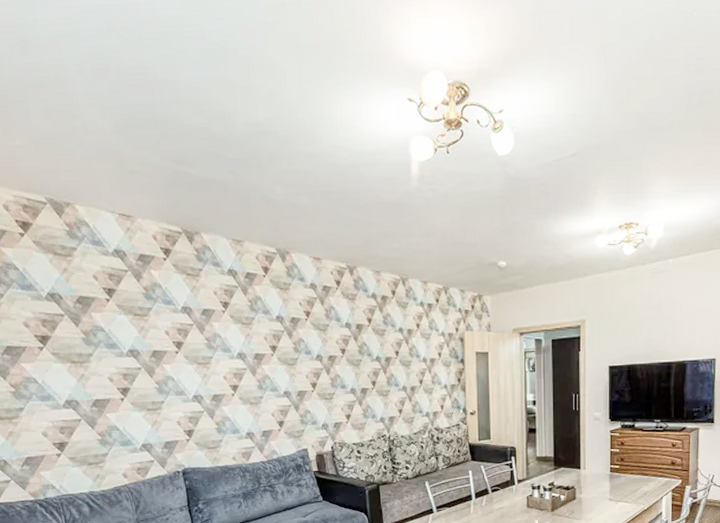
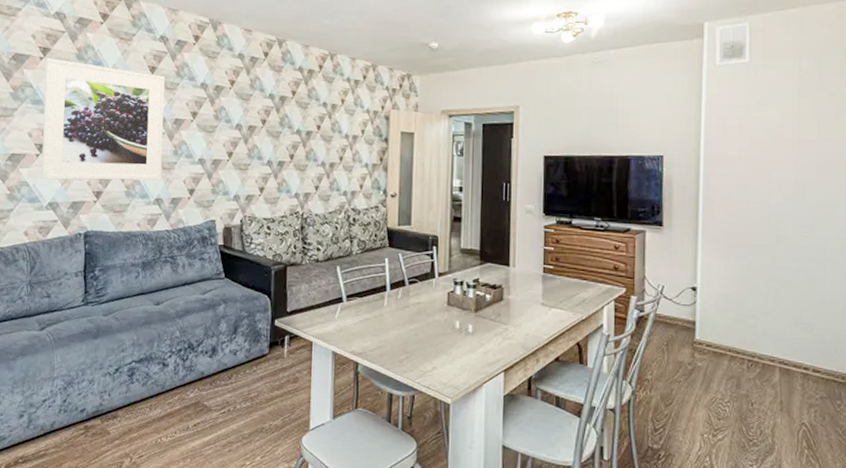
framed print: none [112,299,249,422] -> present [41,57,165,181]

